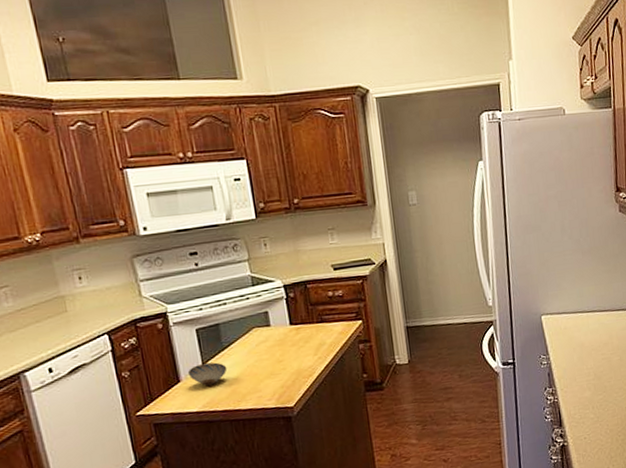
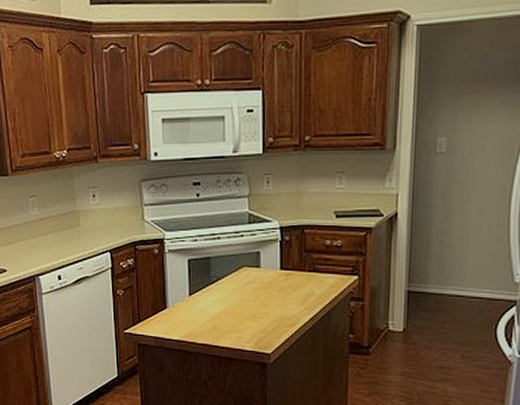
bowl: present [187,362,228,386] -> none [174,295,212,317]

